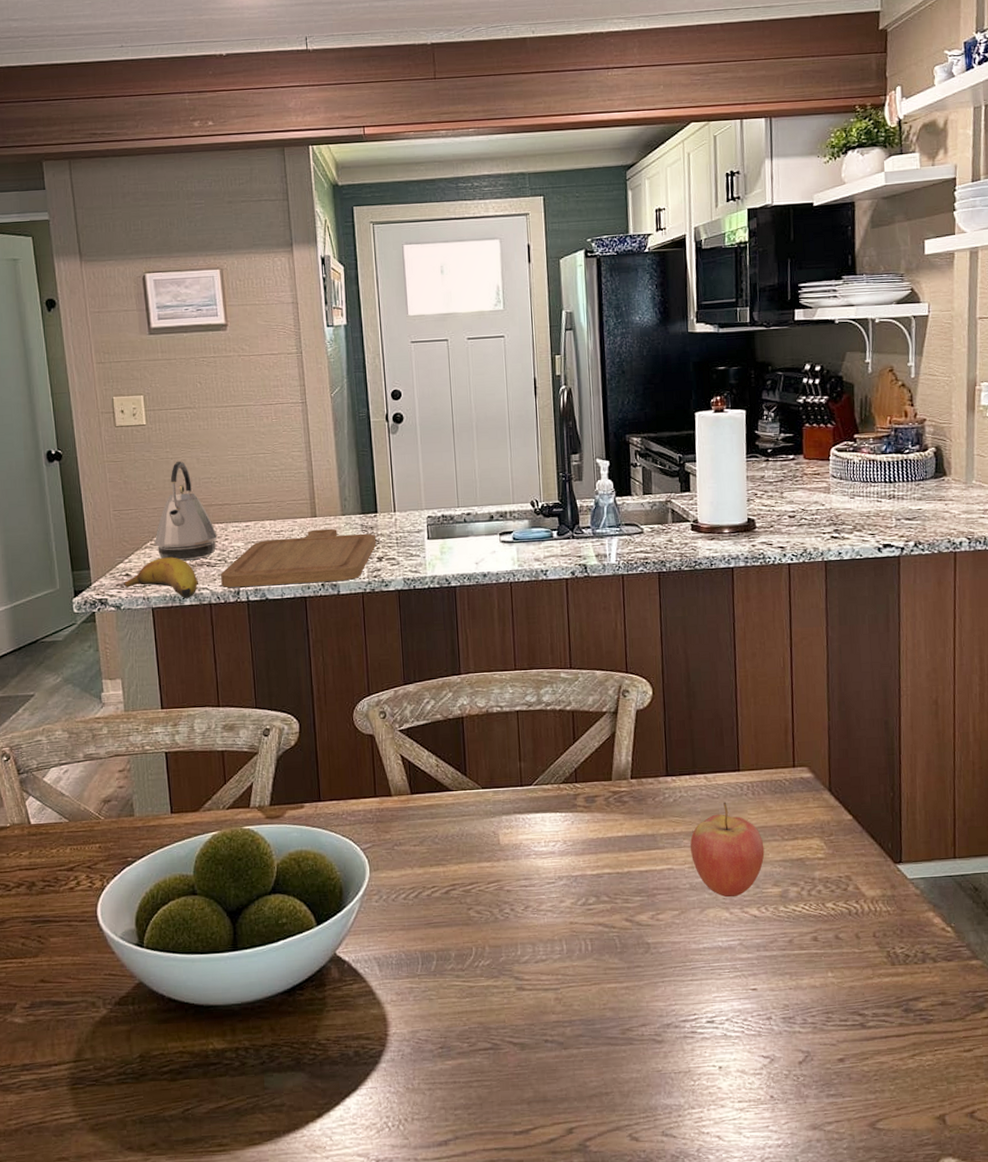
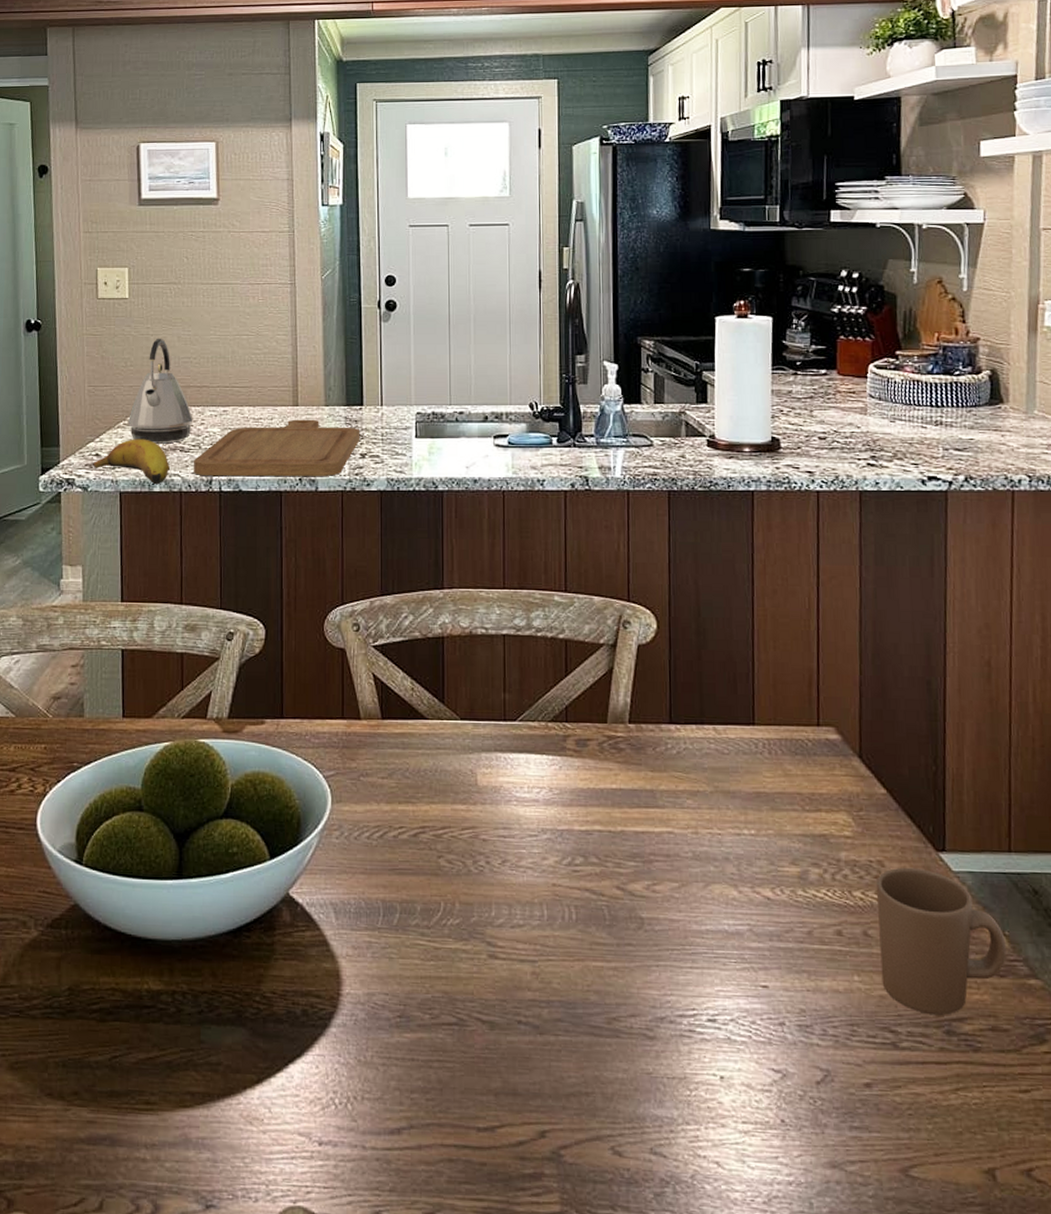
fruit: present [690,802,765,898] -> none [694,759,781,873]
mug: none [845,878,953,997] -> present [876,867,1006,1015]

